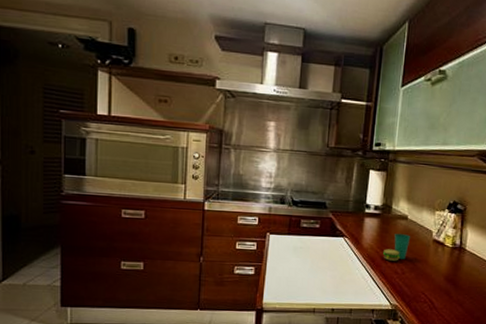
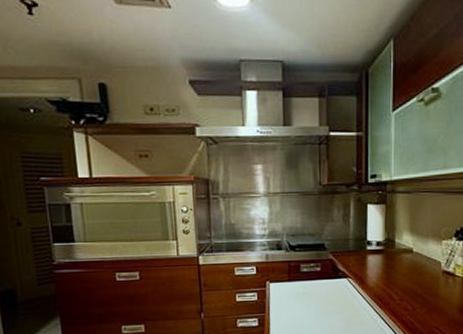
cup: present [383,234,411,261] -> none [391,268,419,298]

